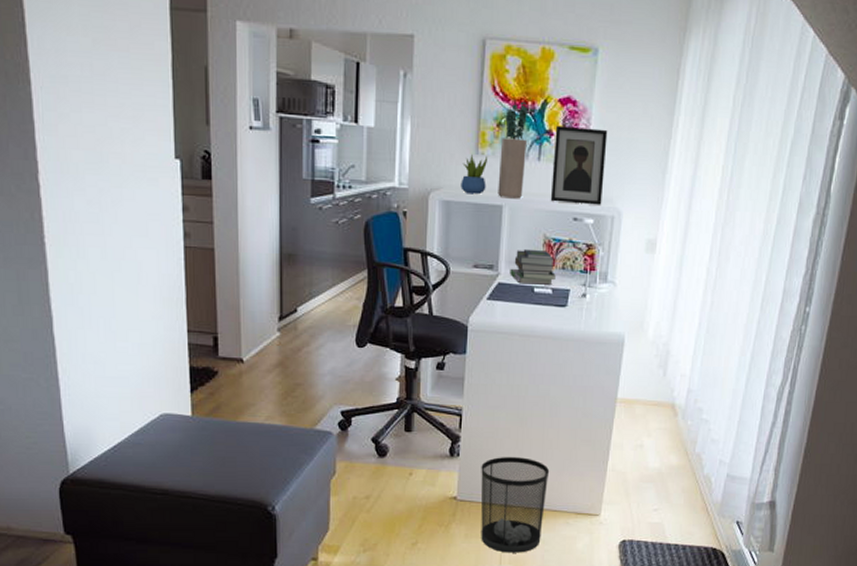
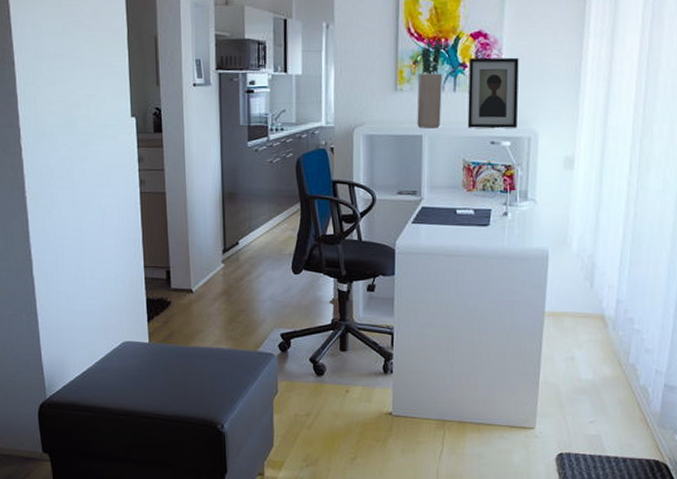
succulent plant: present [461,154,487,195] -> none [382,91,406,128]
waste bin: present [481,457,550,553] -> none [414,373,482,467]
books: present [510,248,556,285] -> none [432,173,477,207]

